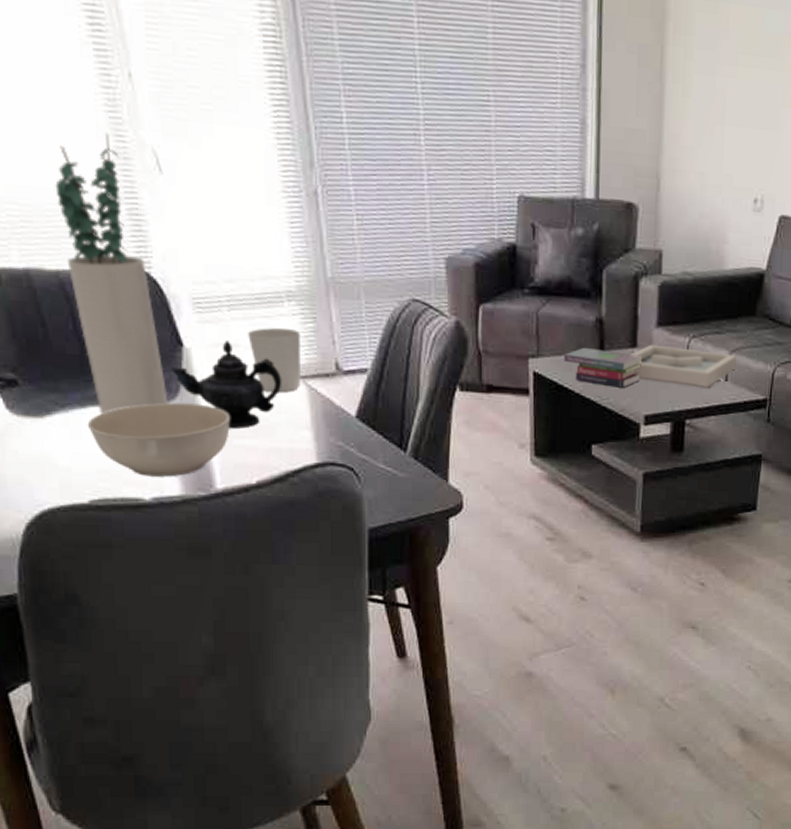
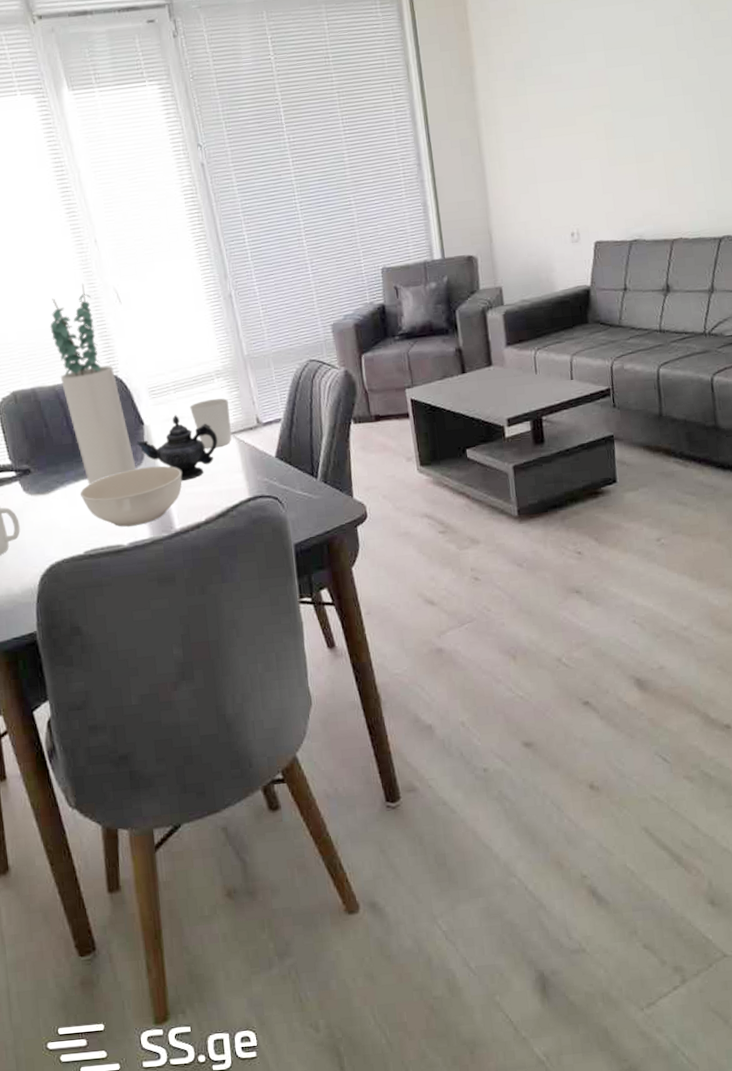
books: present [564,347,643,388] -> none [433,371,499,401]
decorative tray: present [630,344,737,389] -> none [488,357,579,390]

